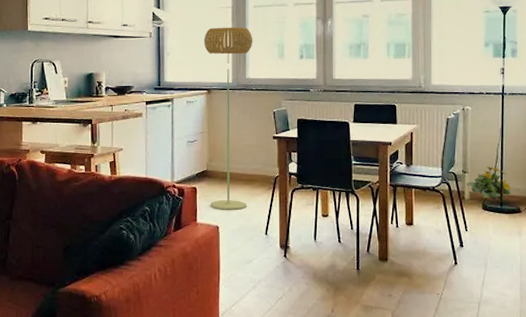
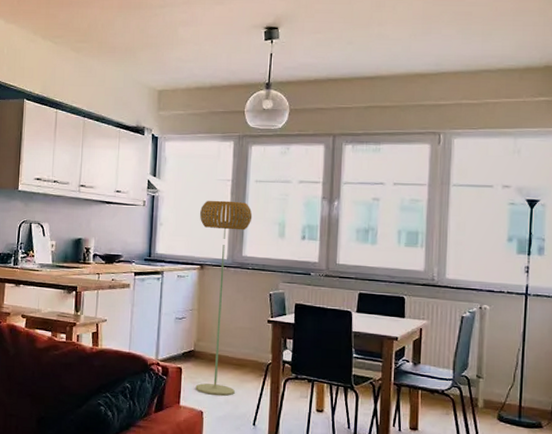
flowering plant: present [467,166,512,203] -> none [481,372,532,415]

